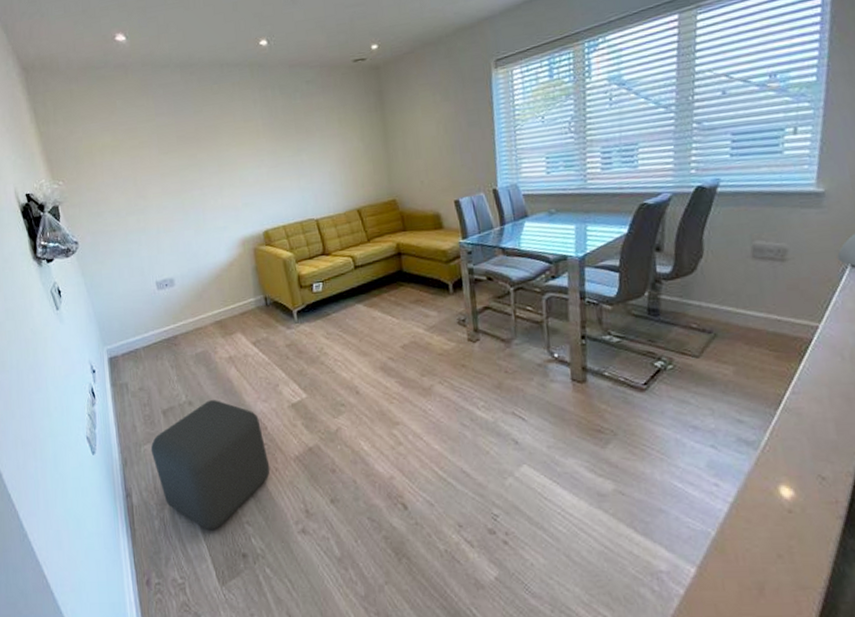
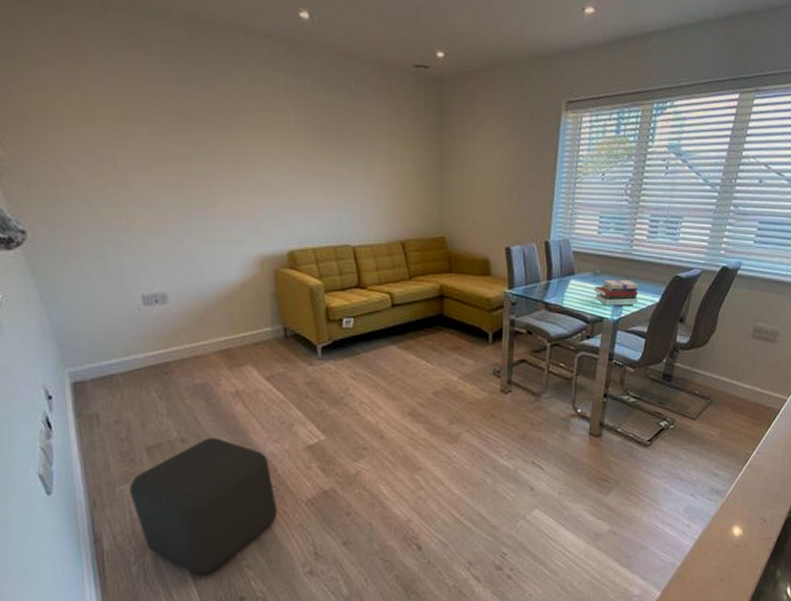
books: none [551,215,603,243] -> present [594,280,638,306]

